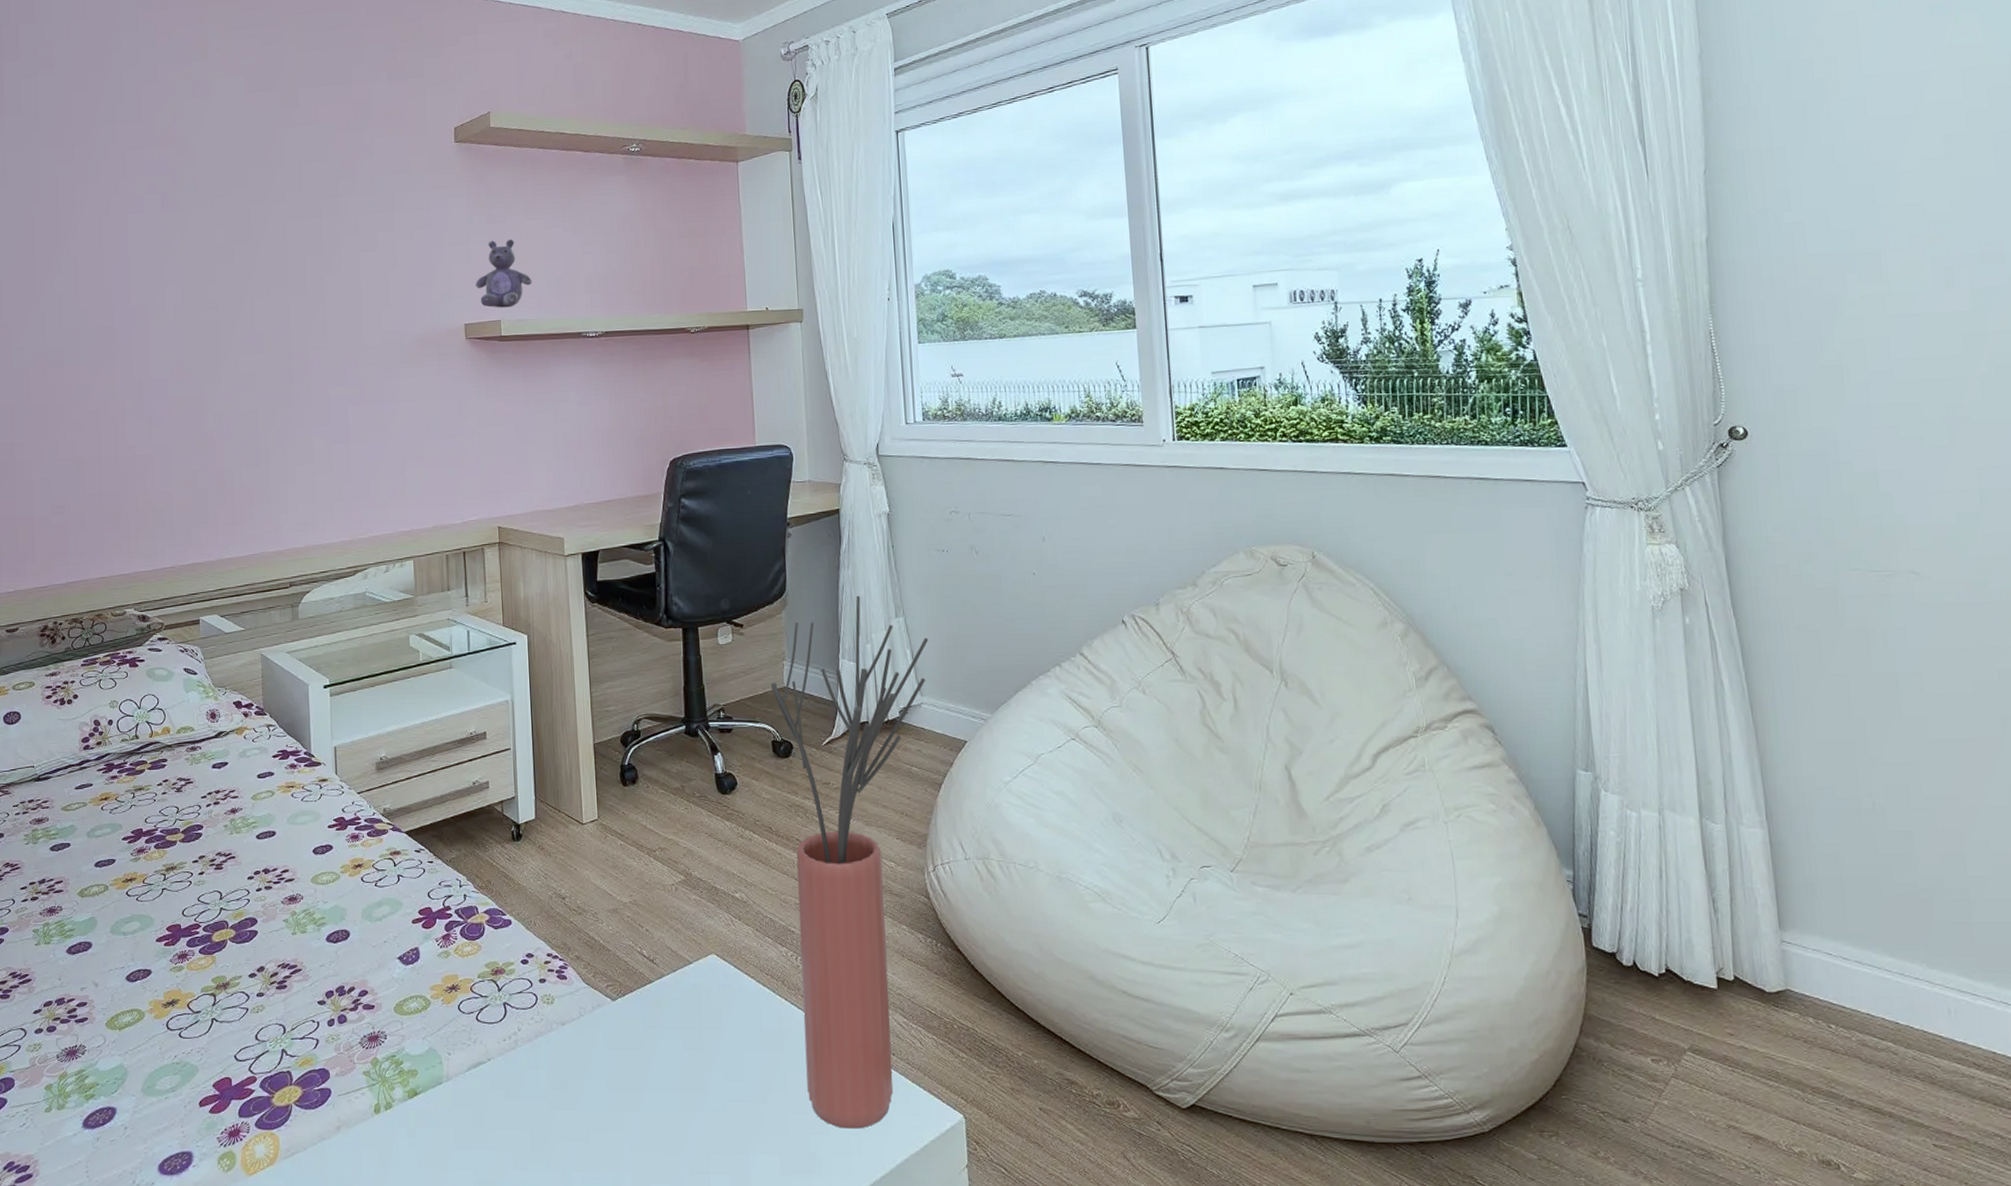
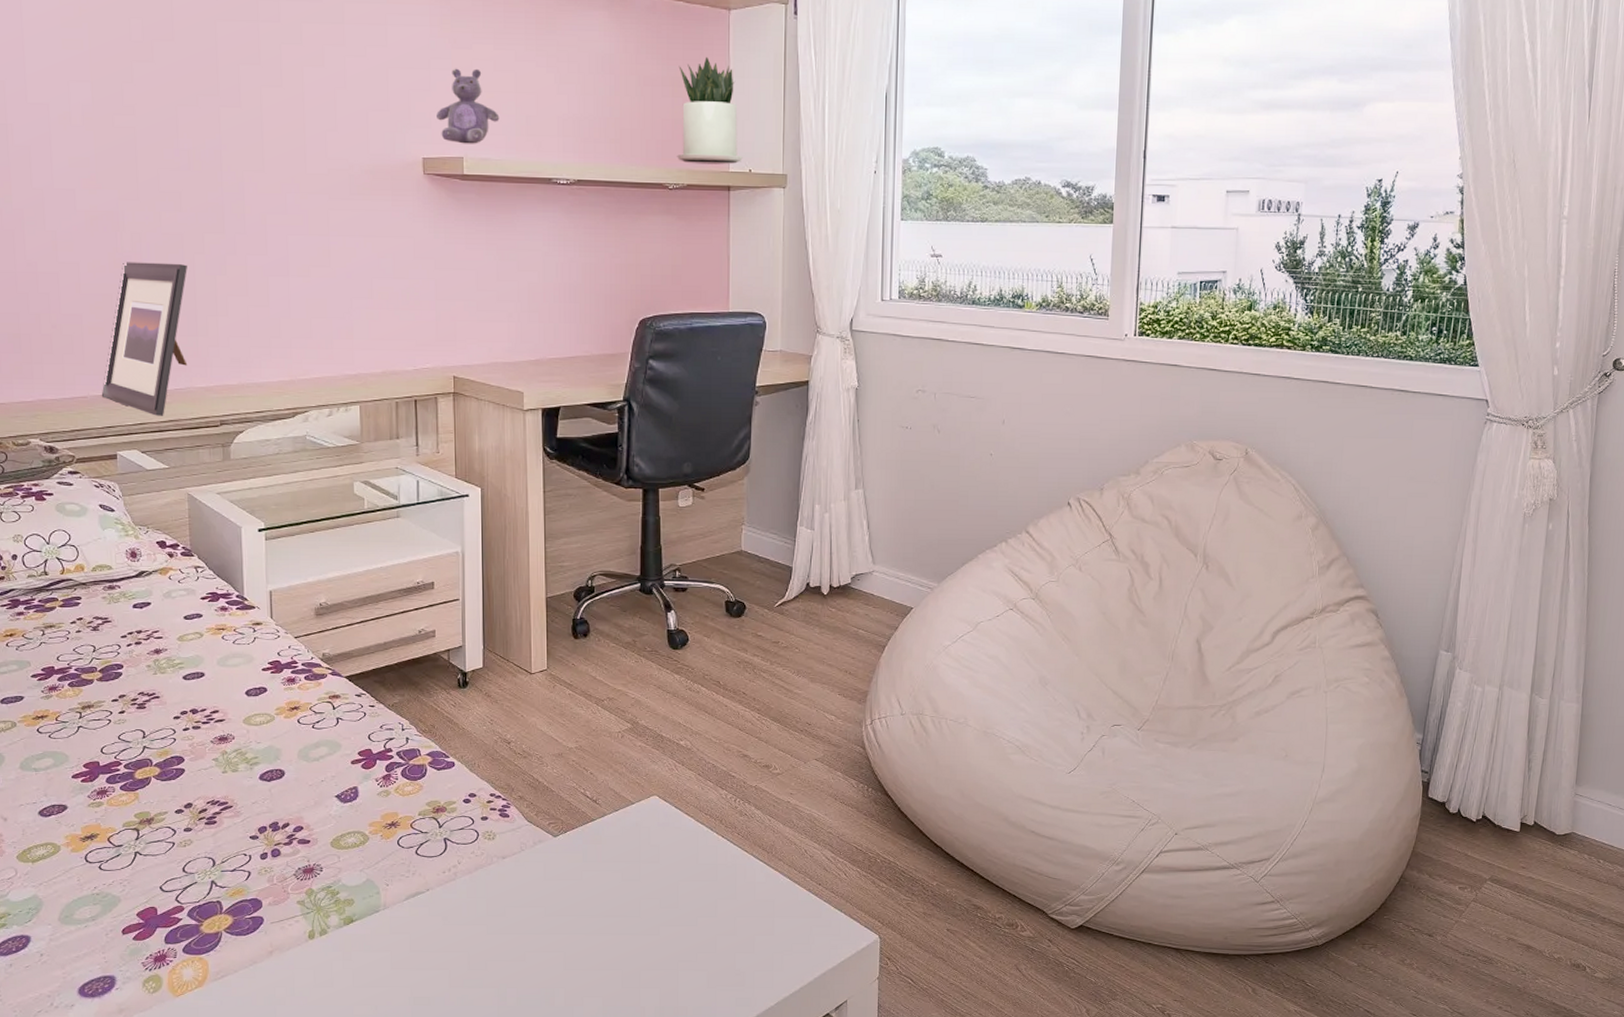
picture frame: none [187,438,261,581] -> present [101,262,188,416]
planter: none [693,207,760,308] -> present [677,57,744,165]
vase: present [770,595,929,1129] -> none [728,466,885,948]

